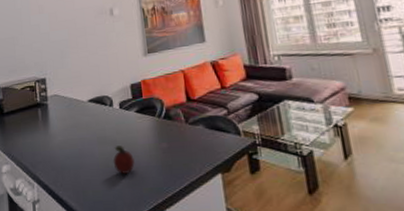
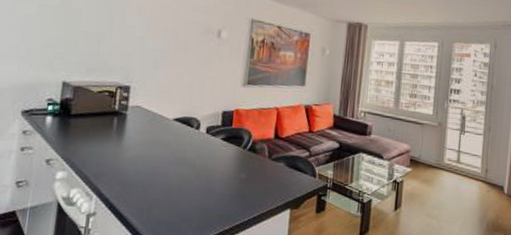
fruit: present [113,145,135,174] -> none [187,169,210,198]

